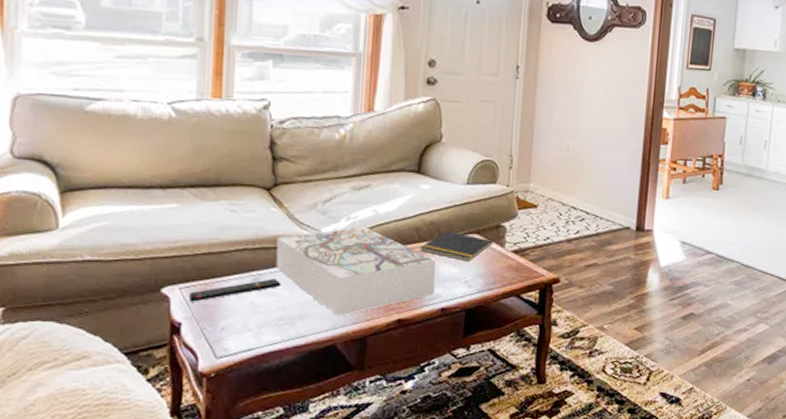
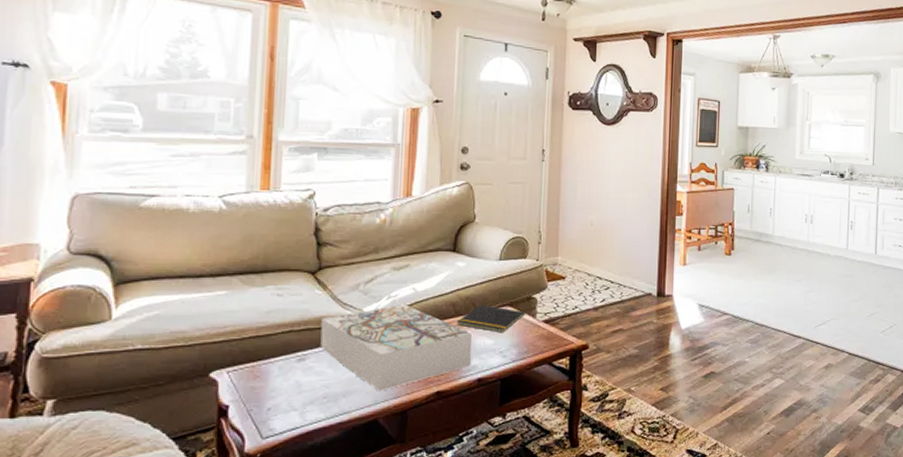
remote control: present [189,278,282,302] -> none [237,358,326,385]

